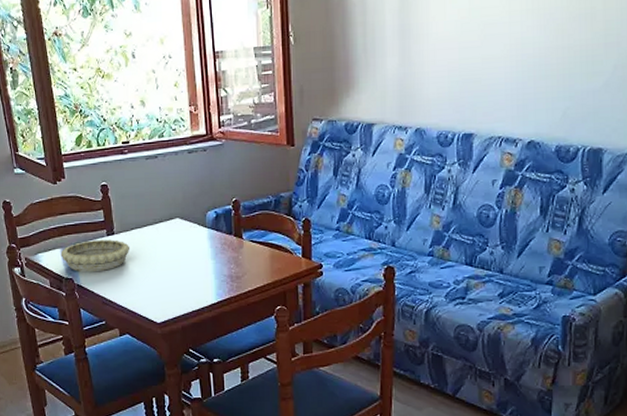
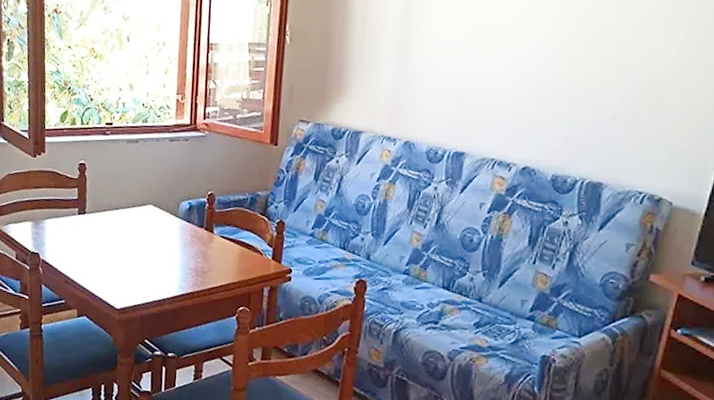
decorative bowl: present [60,240,130,273] -> none [30,217,100,250]

